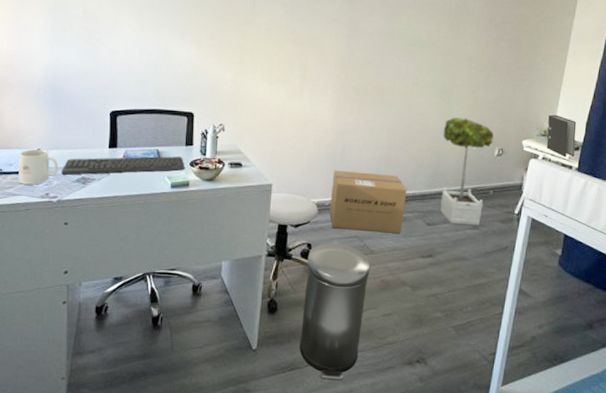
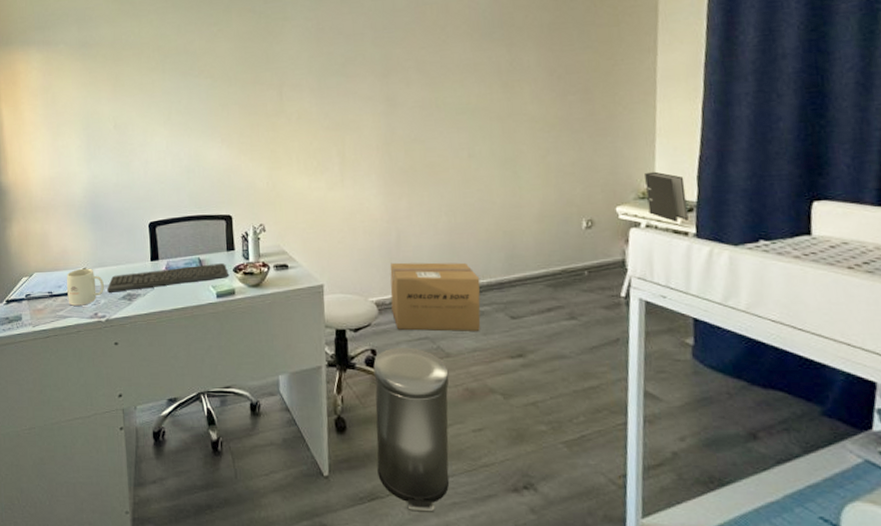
potted tree: present [439,117,494,226] -> none [513,188,578,315]

